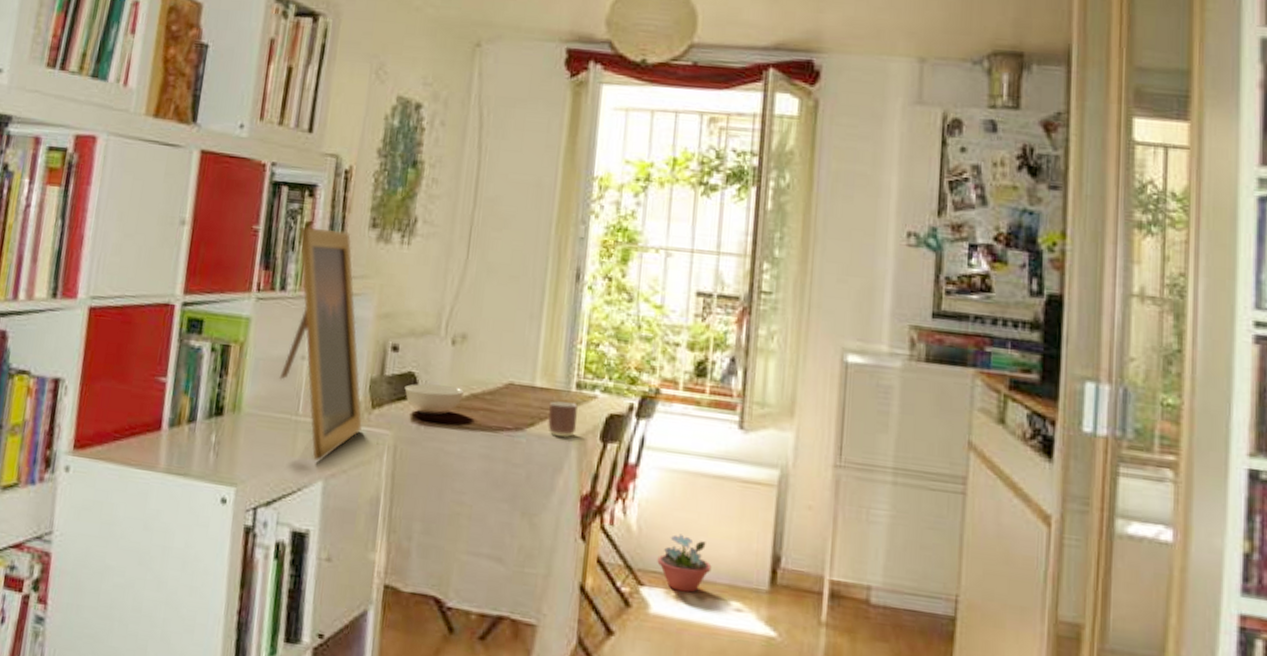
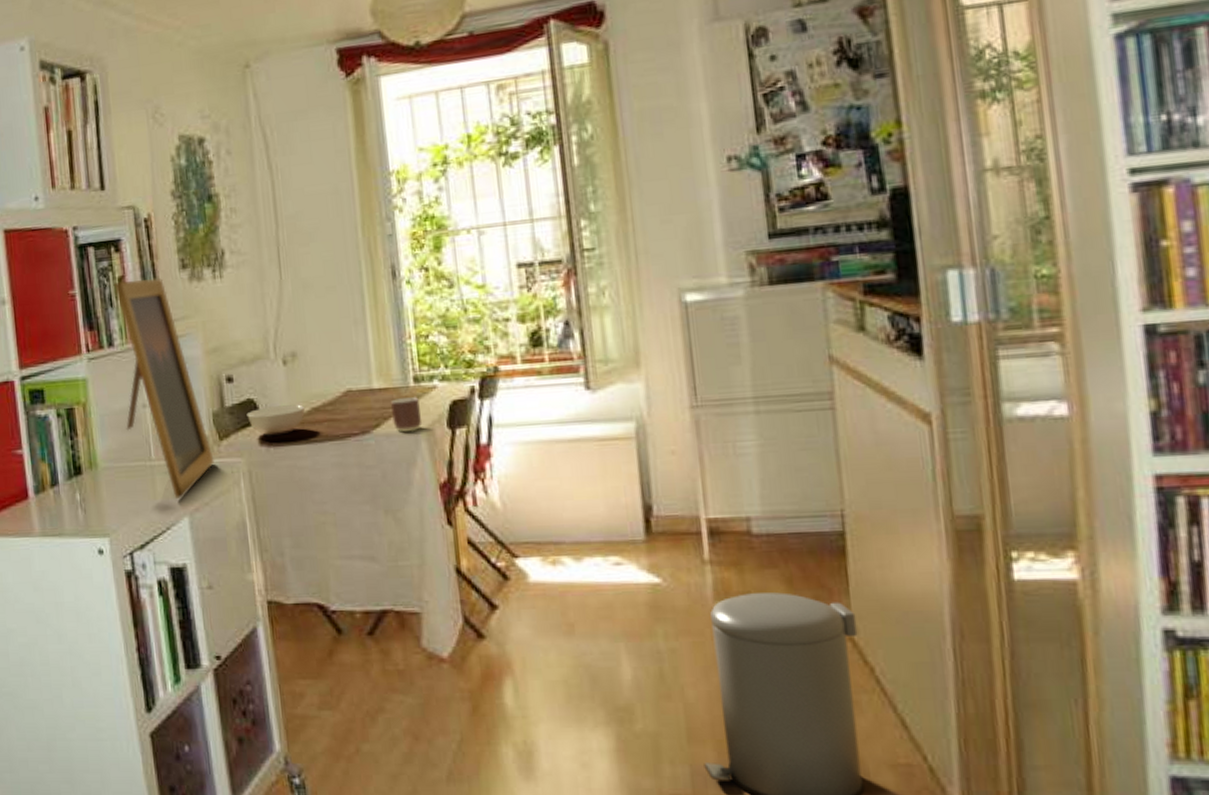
potted flower: present [657,533,712,593] -> none [527,502,584,556]

